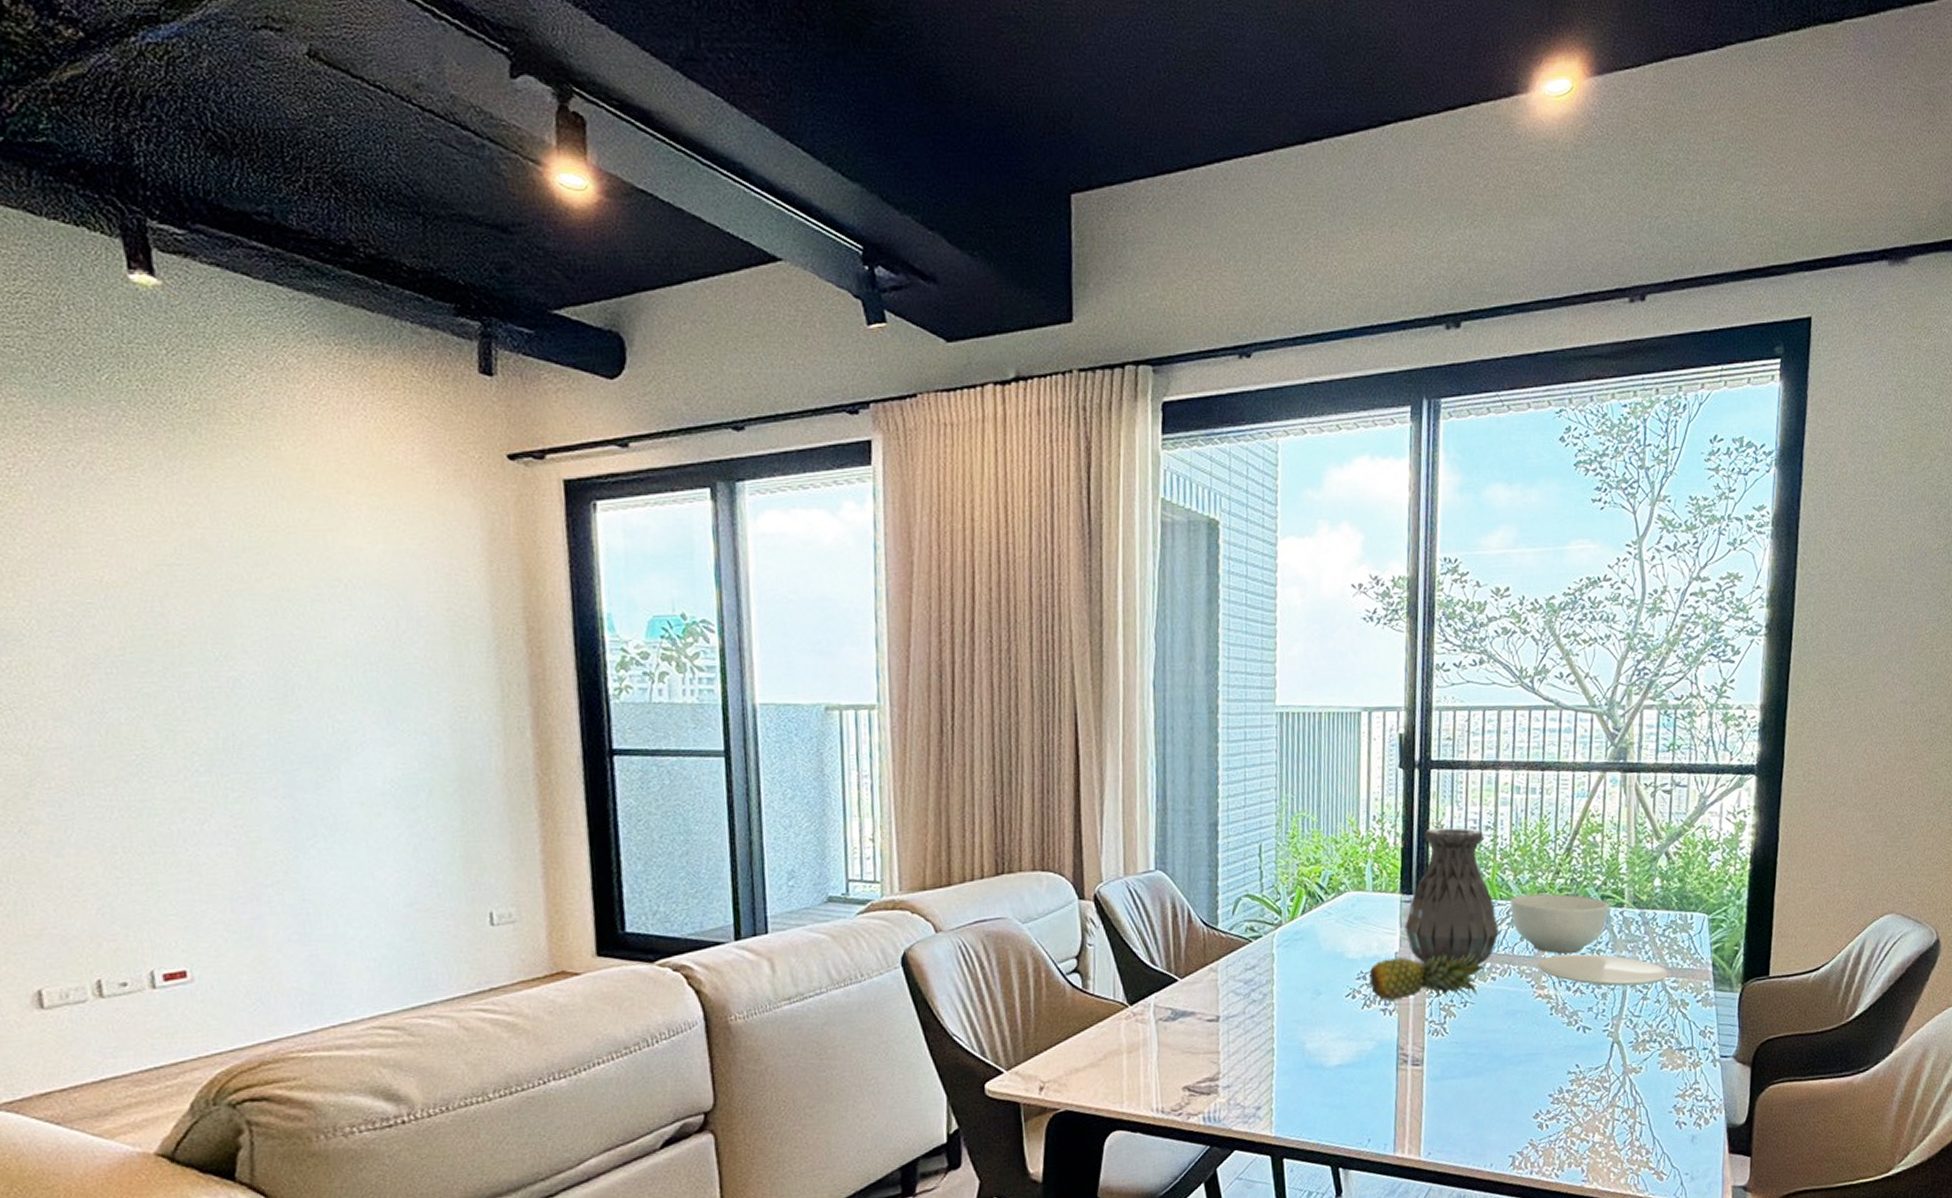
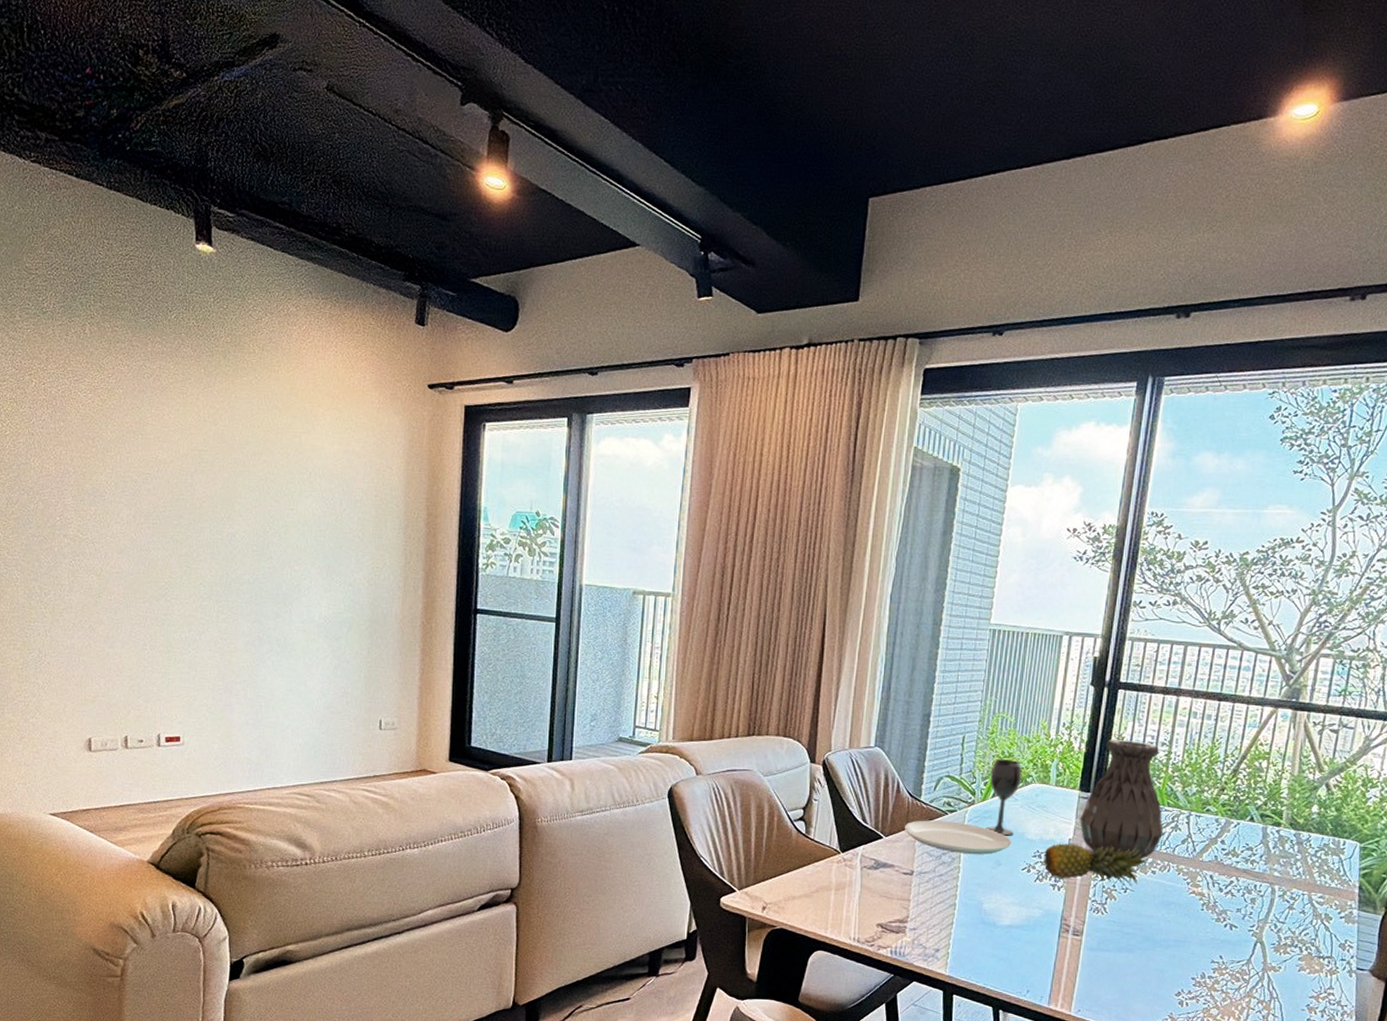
plate: none [1201,949,1331,987] -> present [904,820,1012,854]
wine glass: none [1296,866,1334,959] -> present [986,758,1022,836]
bowl: present [1511,893,1610,954] -> none [1176,804,1268,860]
plate: present [1536,954,1669,986] -> none [1194,860,1316,897]

